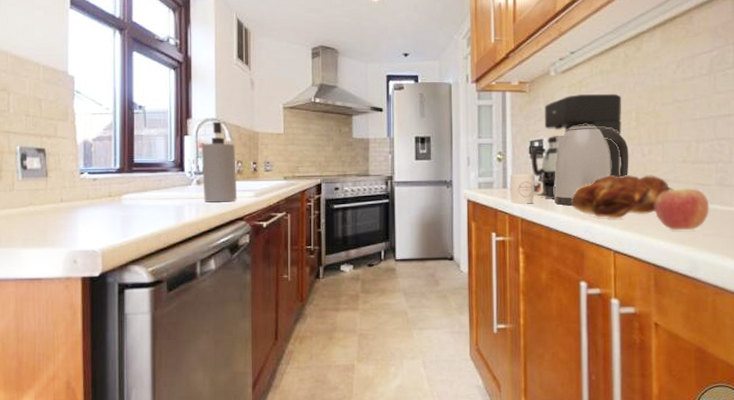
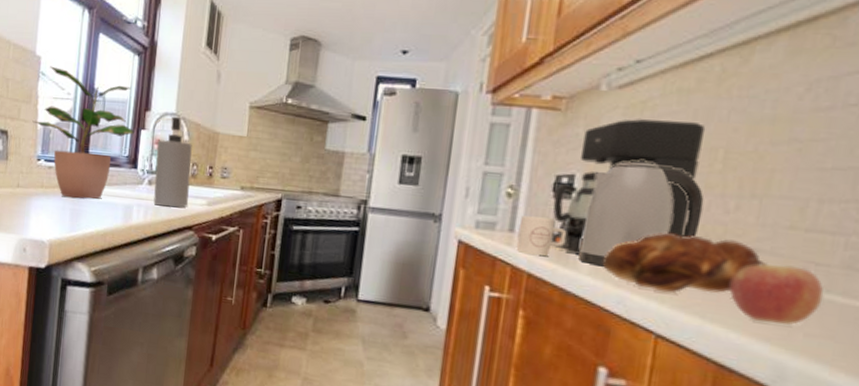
potted plant: none [71,84,179,205] -> present [32,66,135,199]

